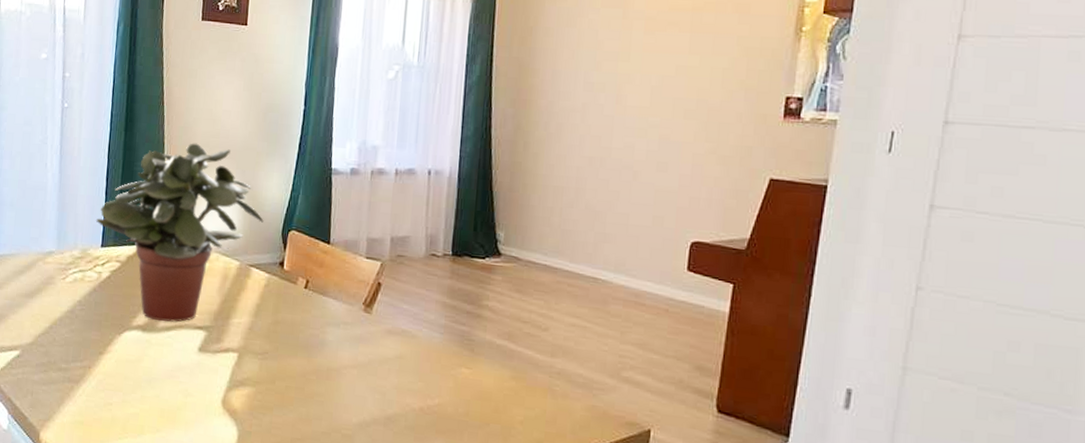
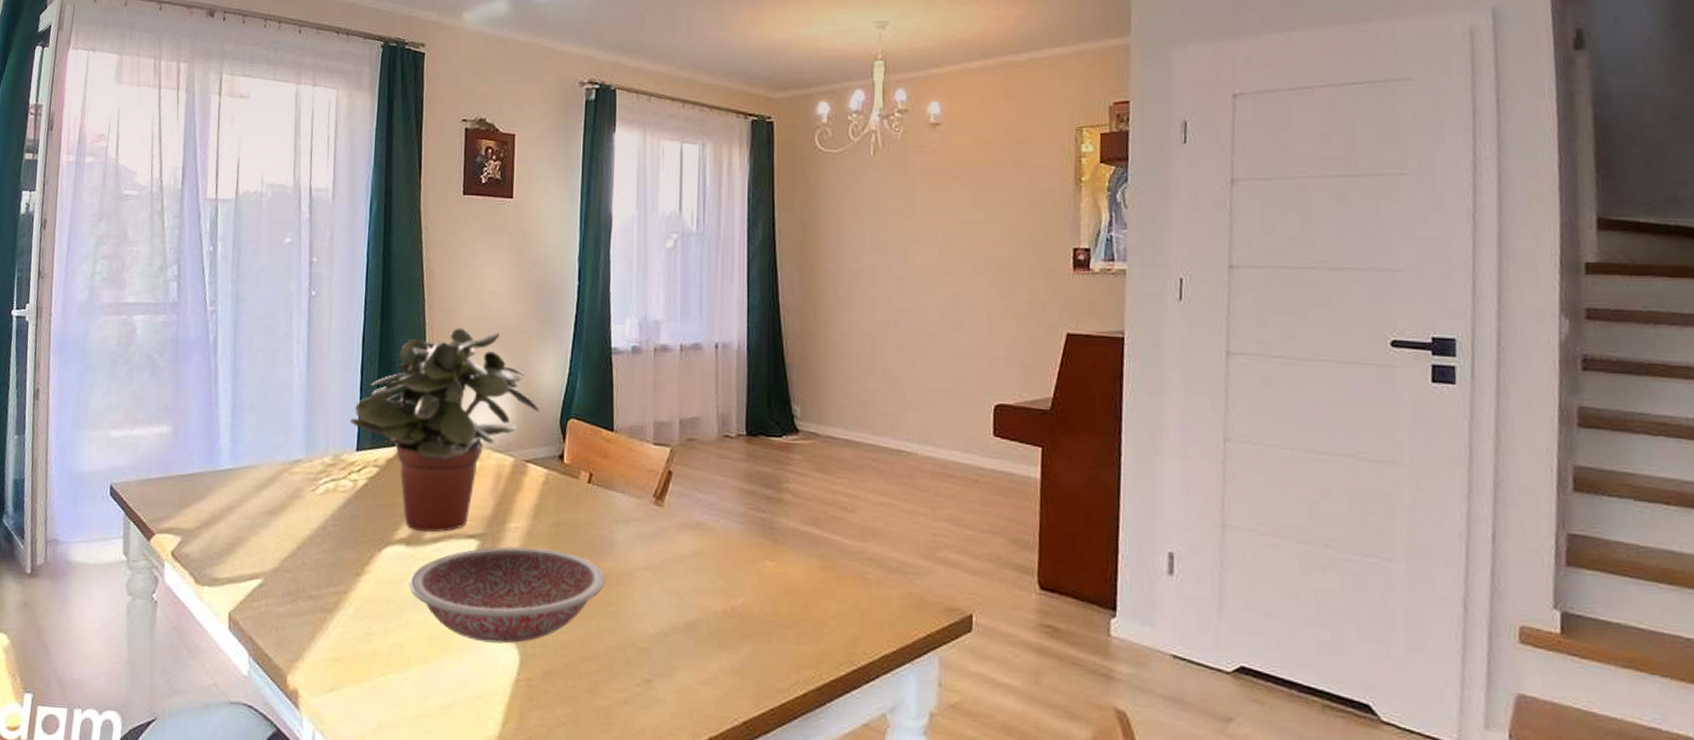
bowl: none [144,338,316,421] -> present [408,547,605,644]

